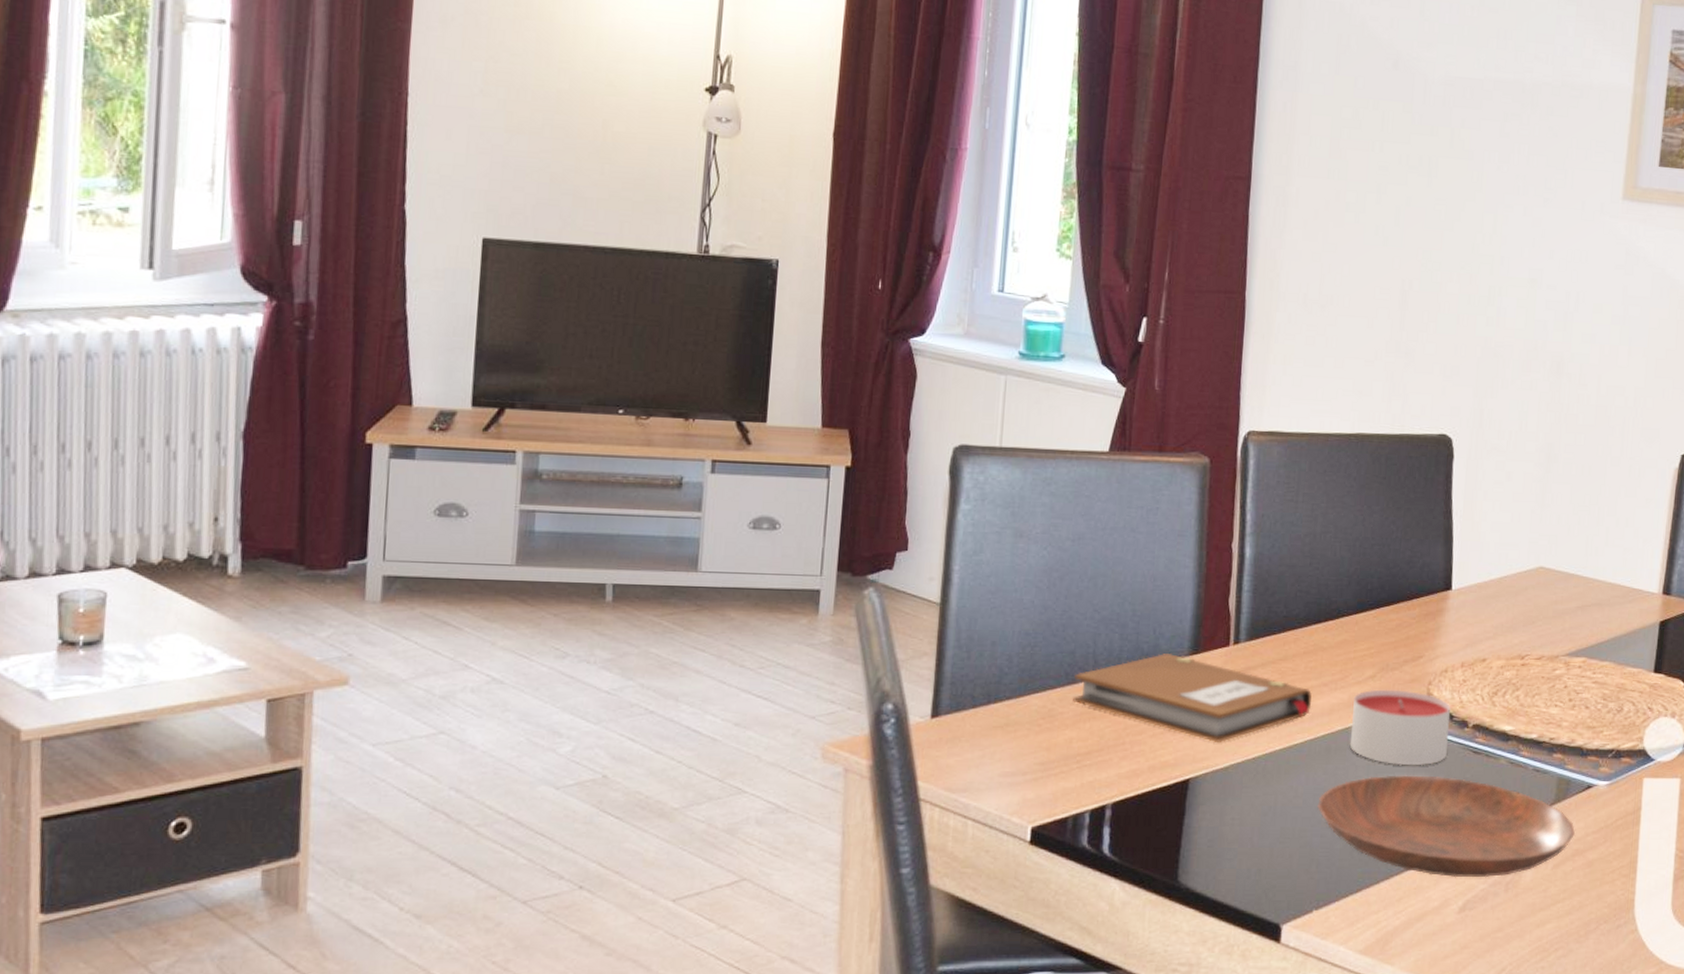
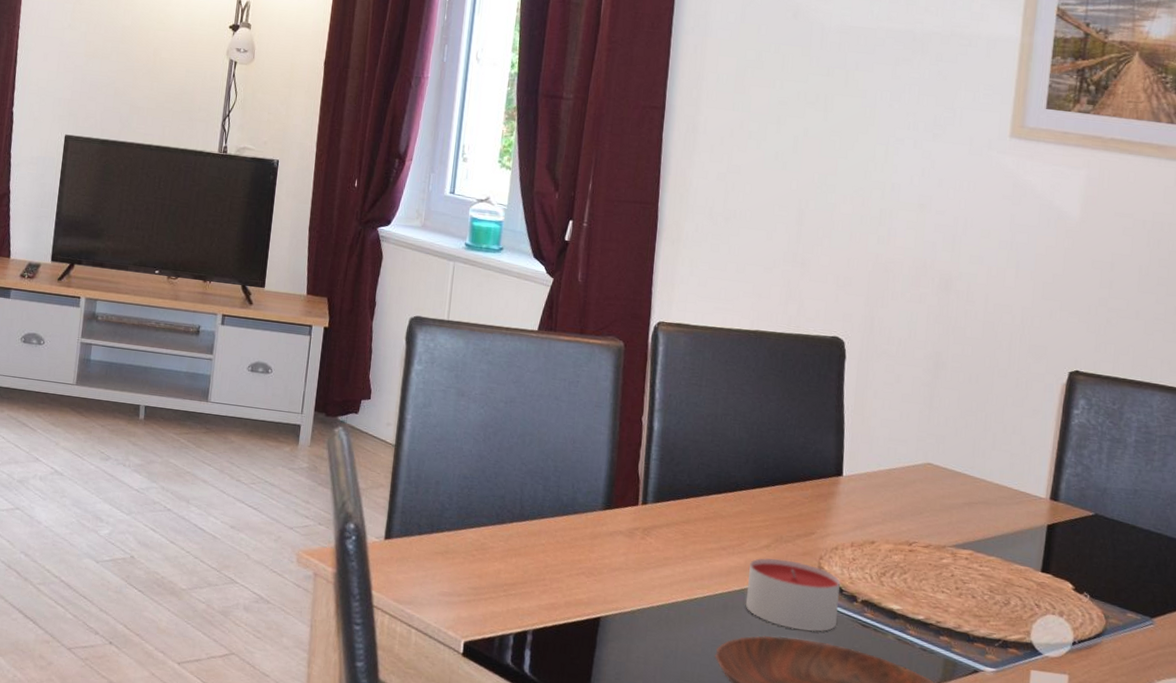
notebook: present [1073,654,1312,742] -> none [502,506,711,589]

